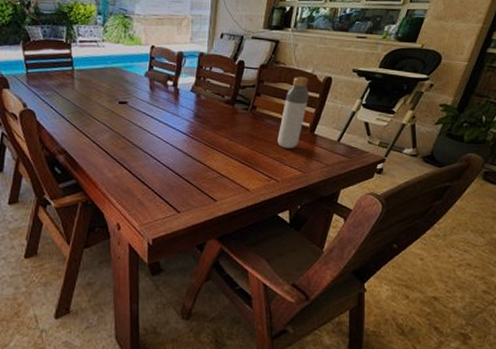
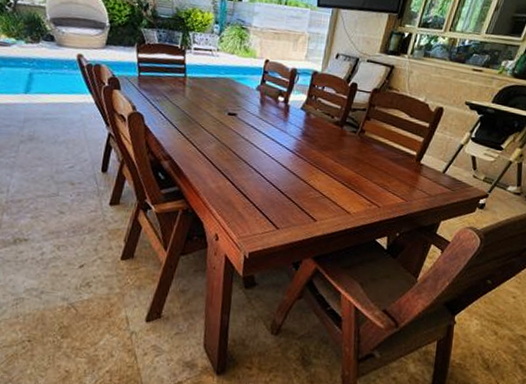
bottle: present [277,76,310,148] -> none [382,103,420,176]

